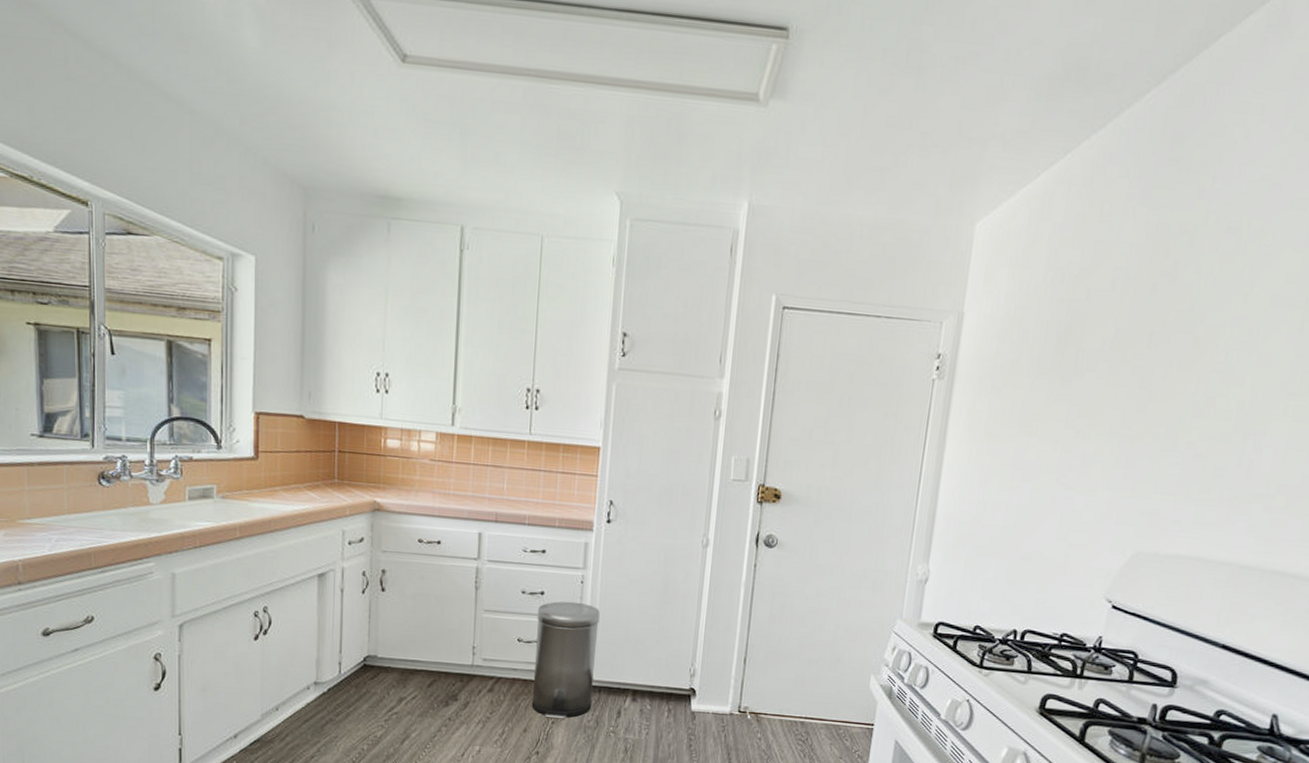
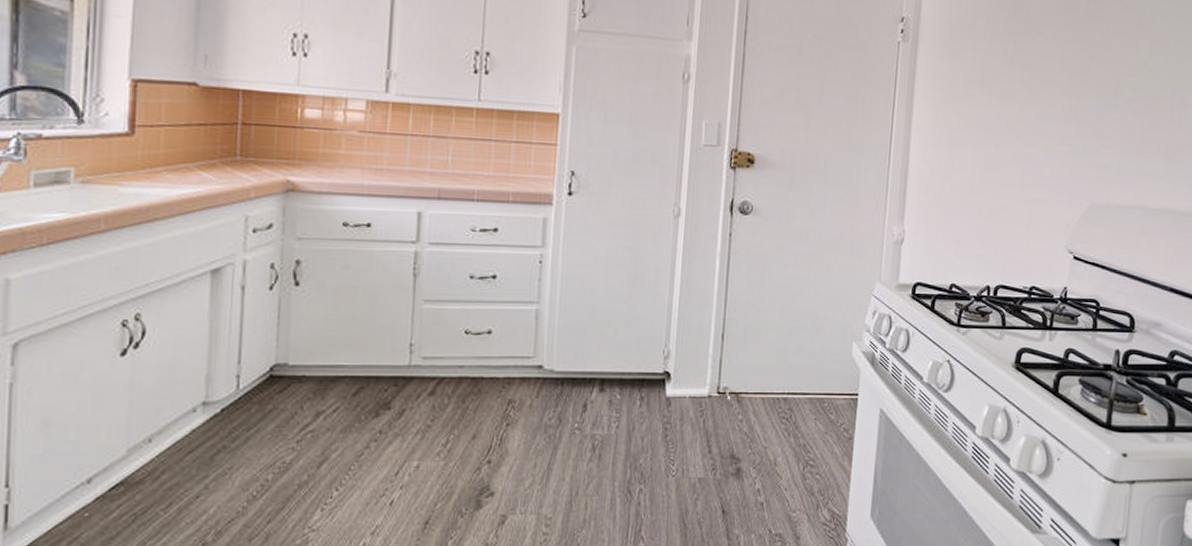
pedal bin: present [531,601,600,719] -> none [481,284,561,420]

